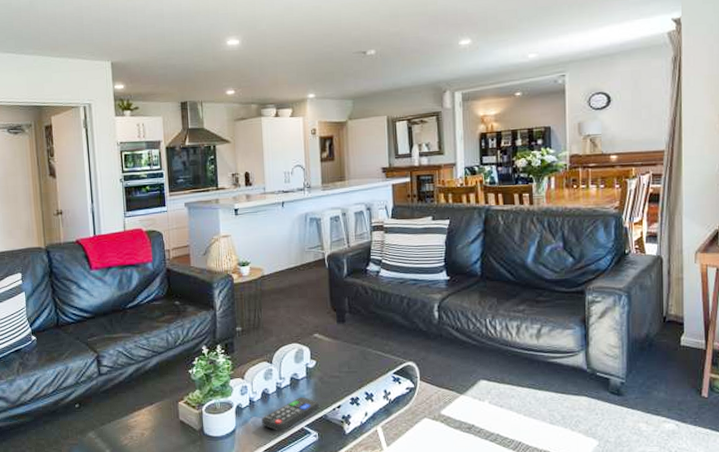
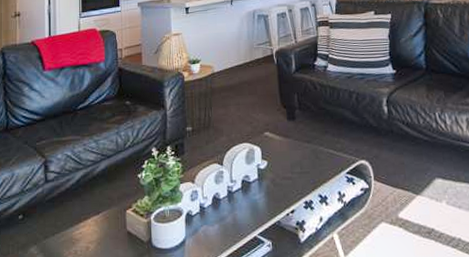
remote control: present [262,397,319,432] -> none [213,201,272,242]

